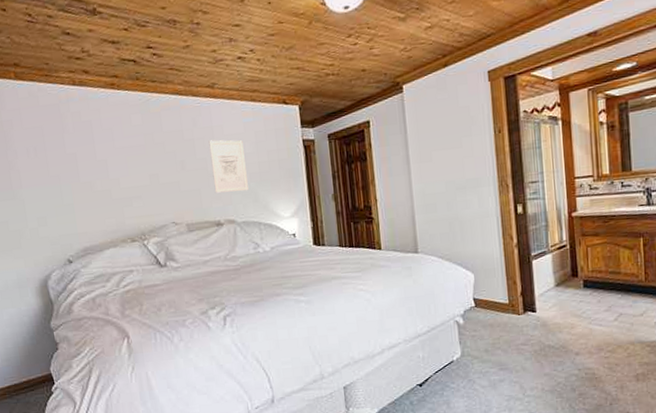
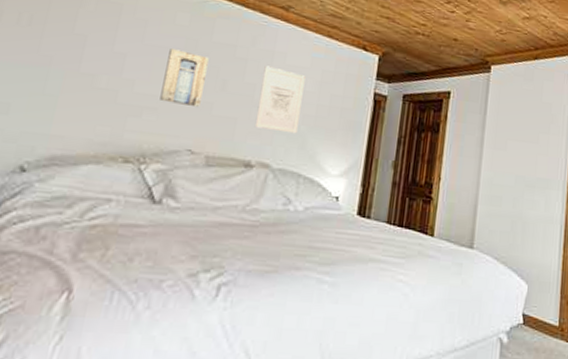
wall art: none [135,145,170,190] -> present [160,49,209,108]

